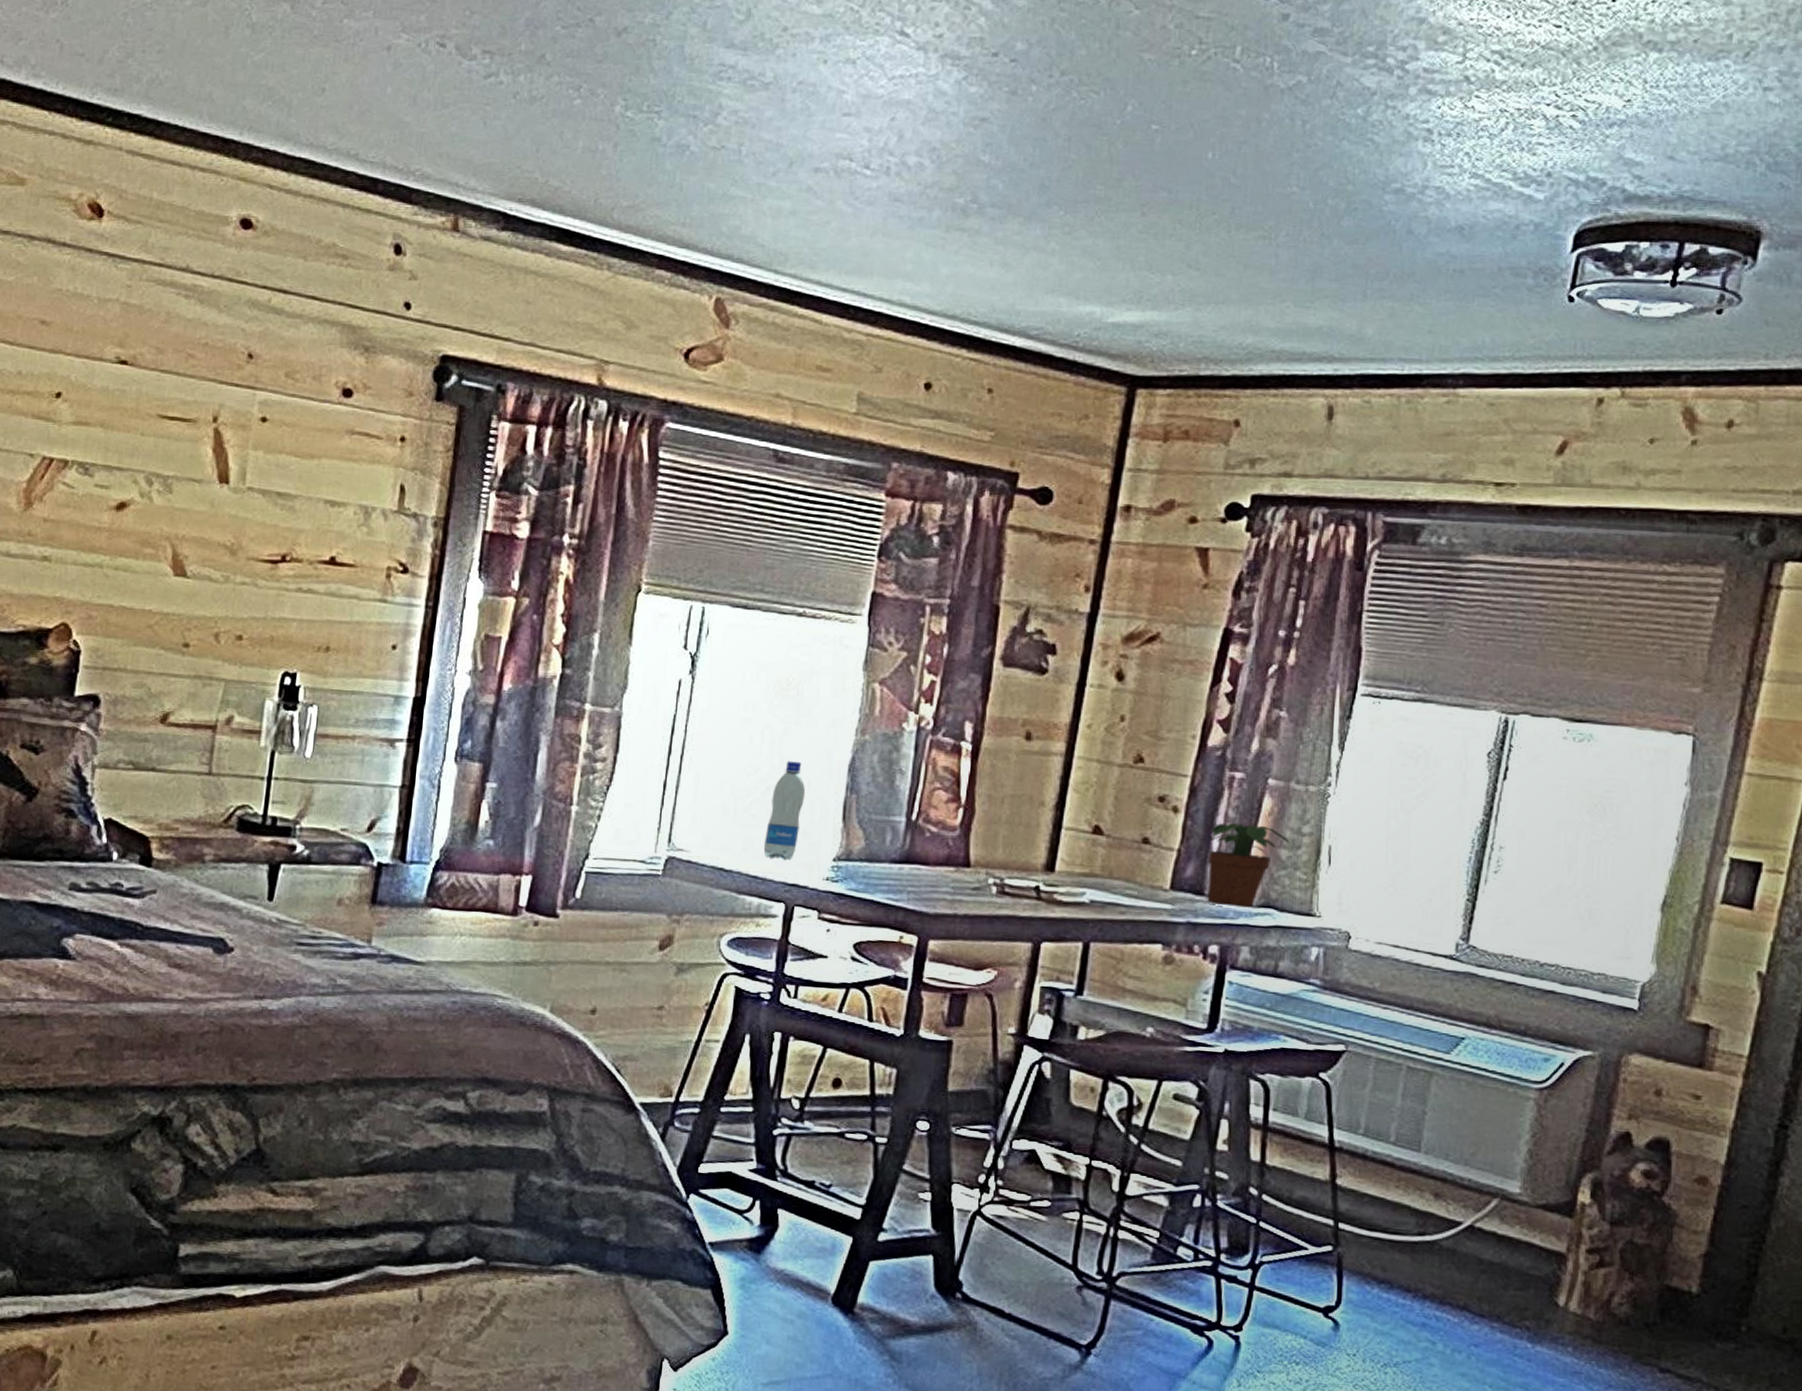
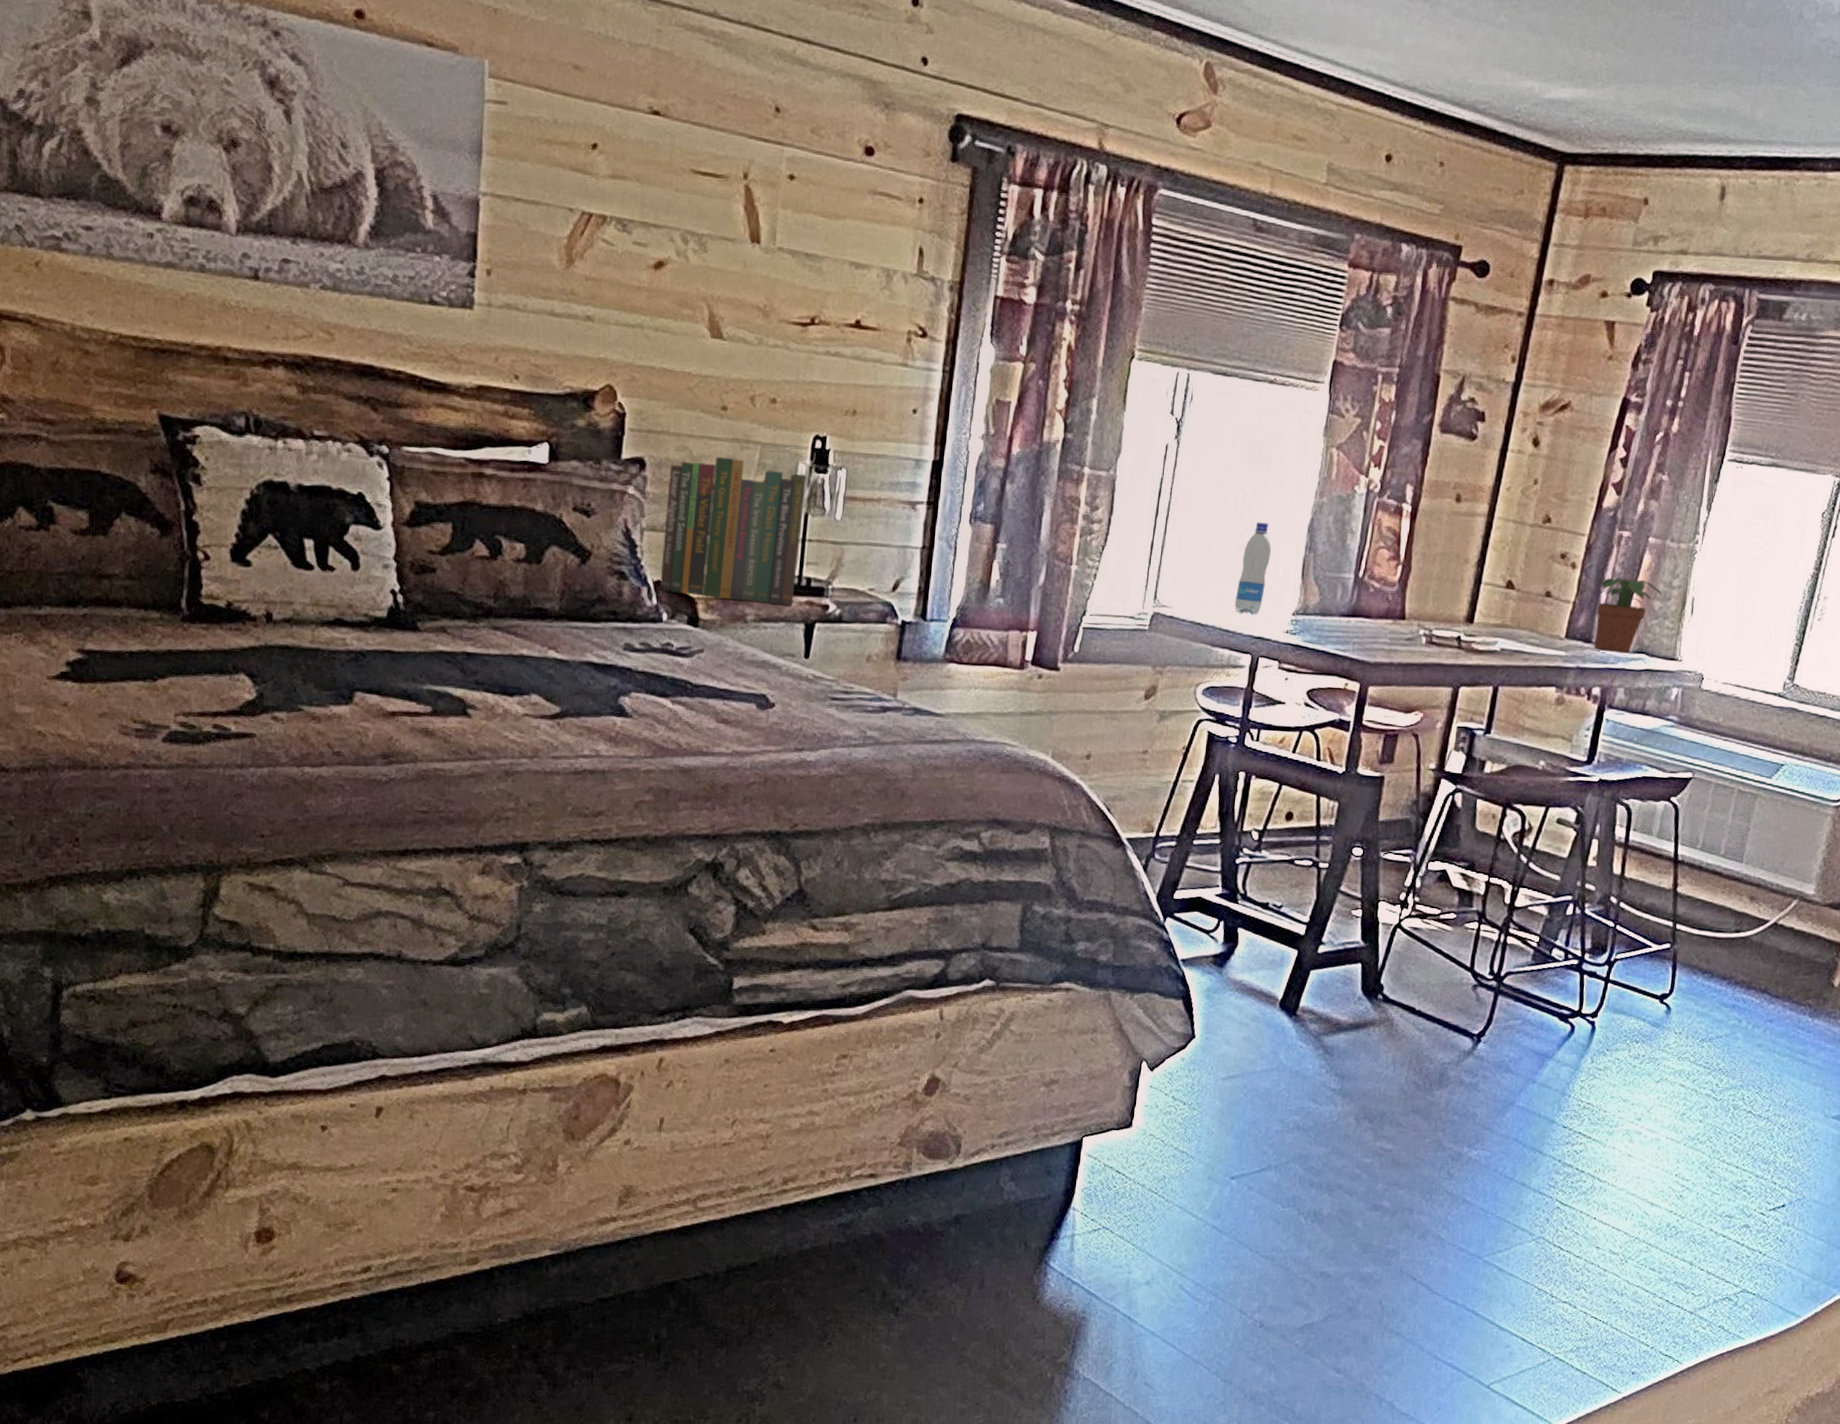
books: none [110,693,274,846] -> present [659,456,806,606]

